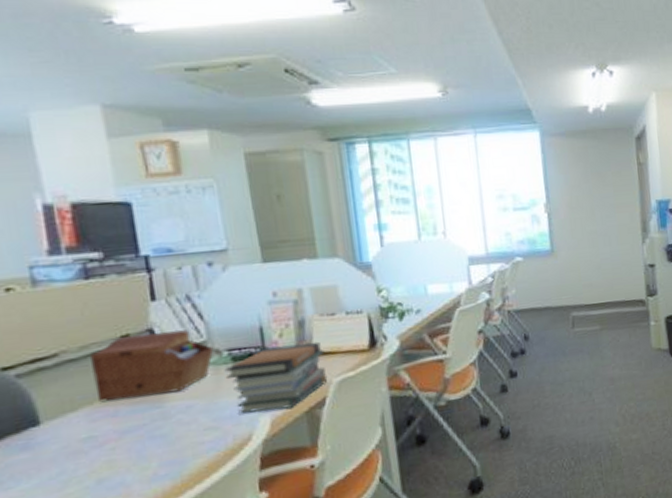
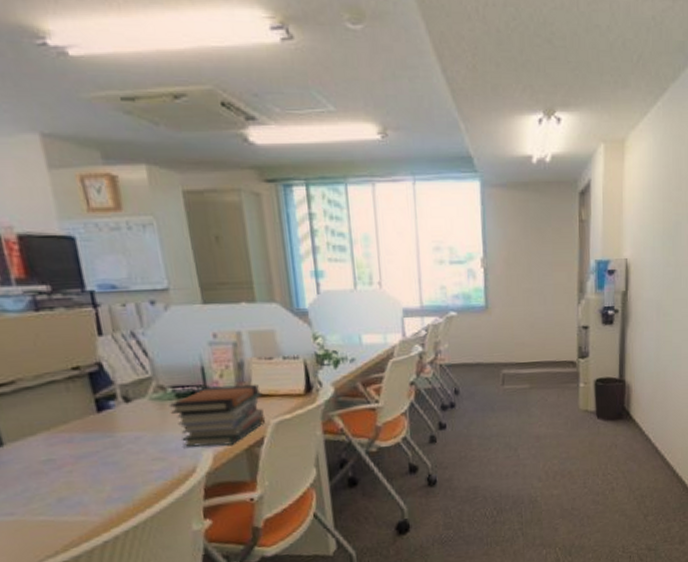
sewing box: present [90,330,214,403] -> none [45,365,159,429]

